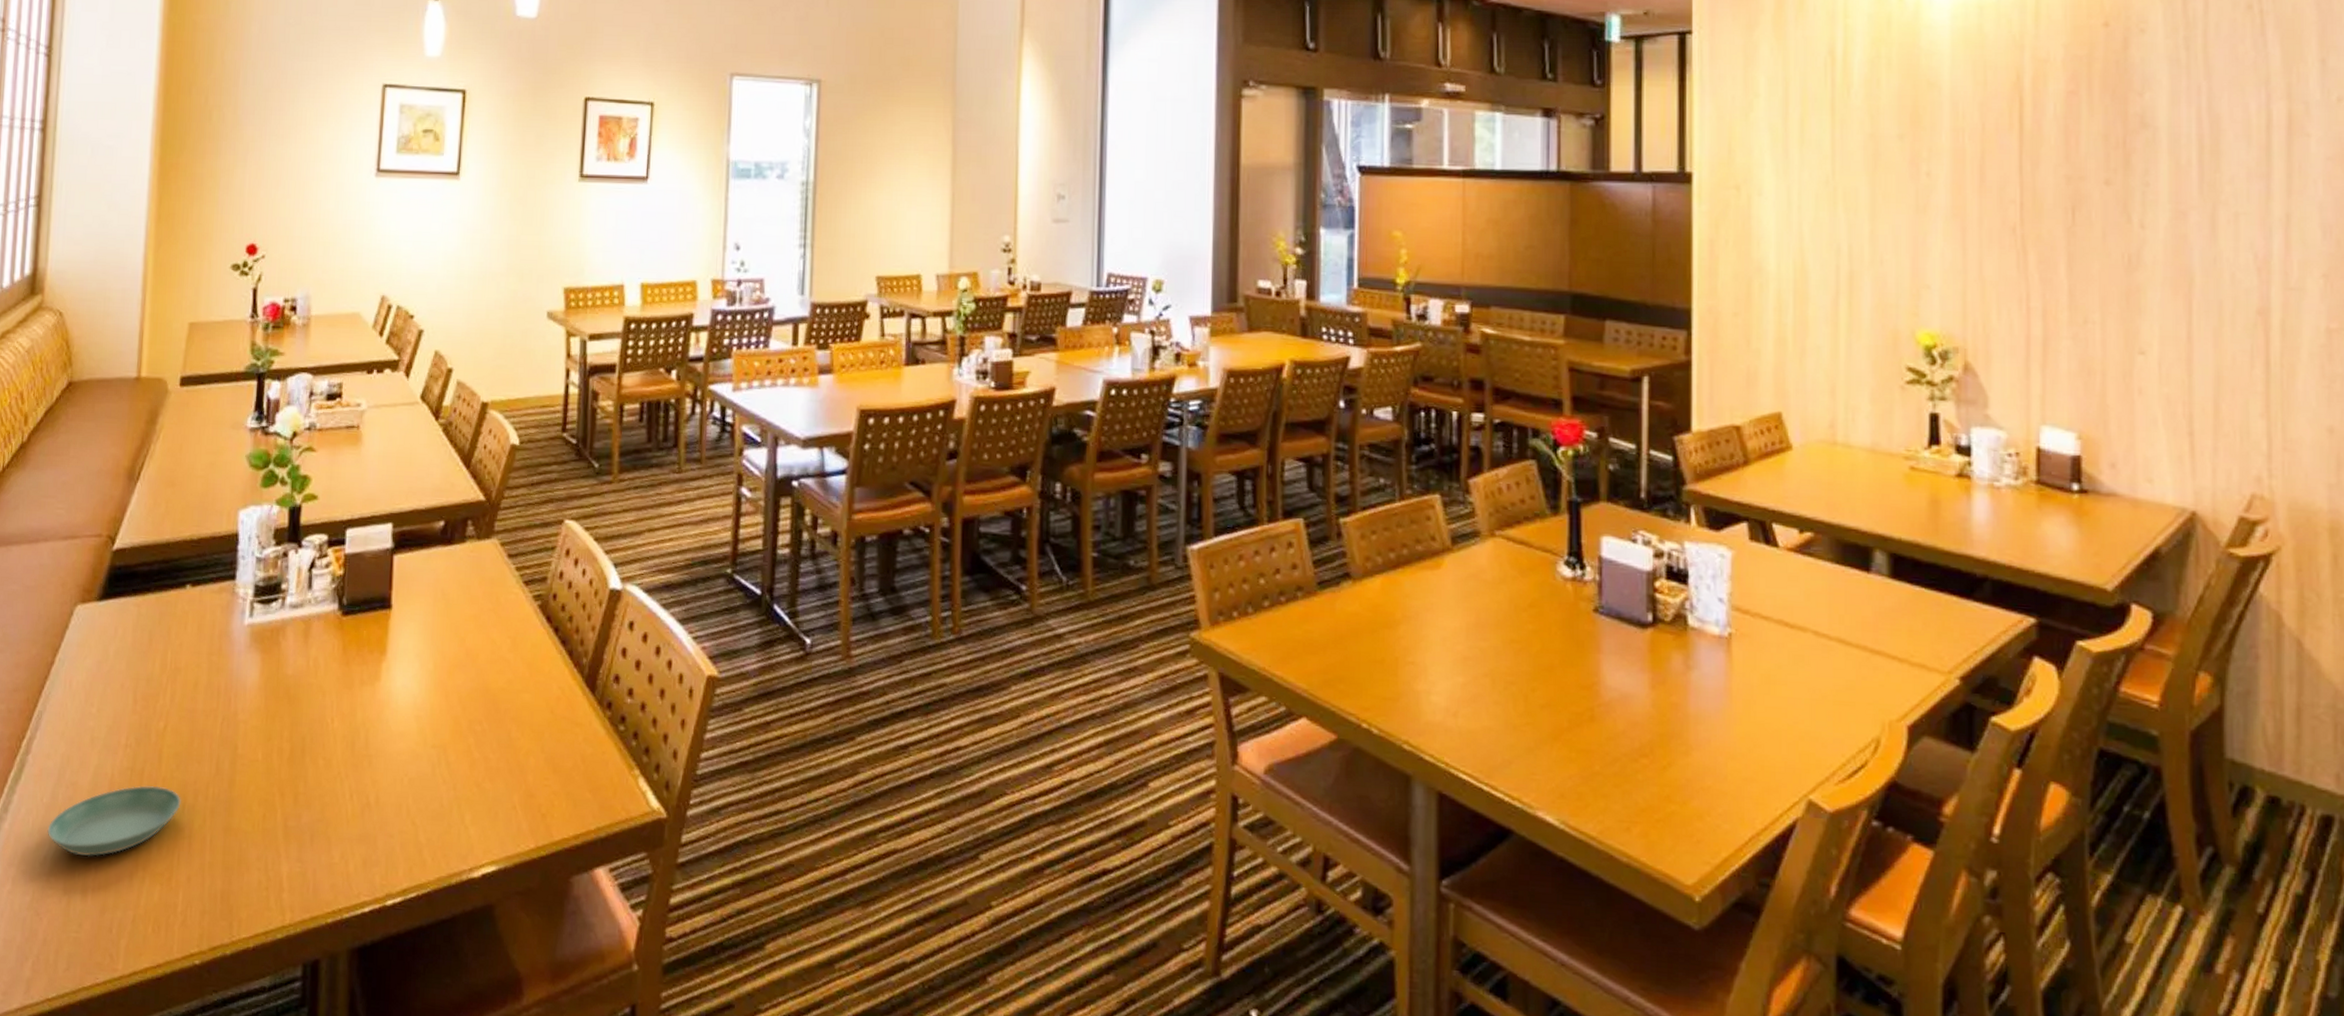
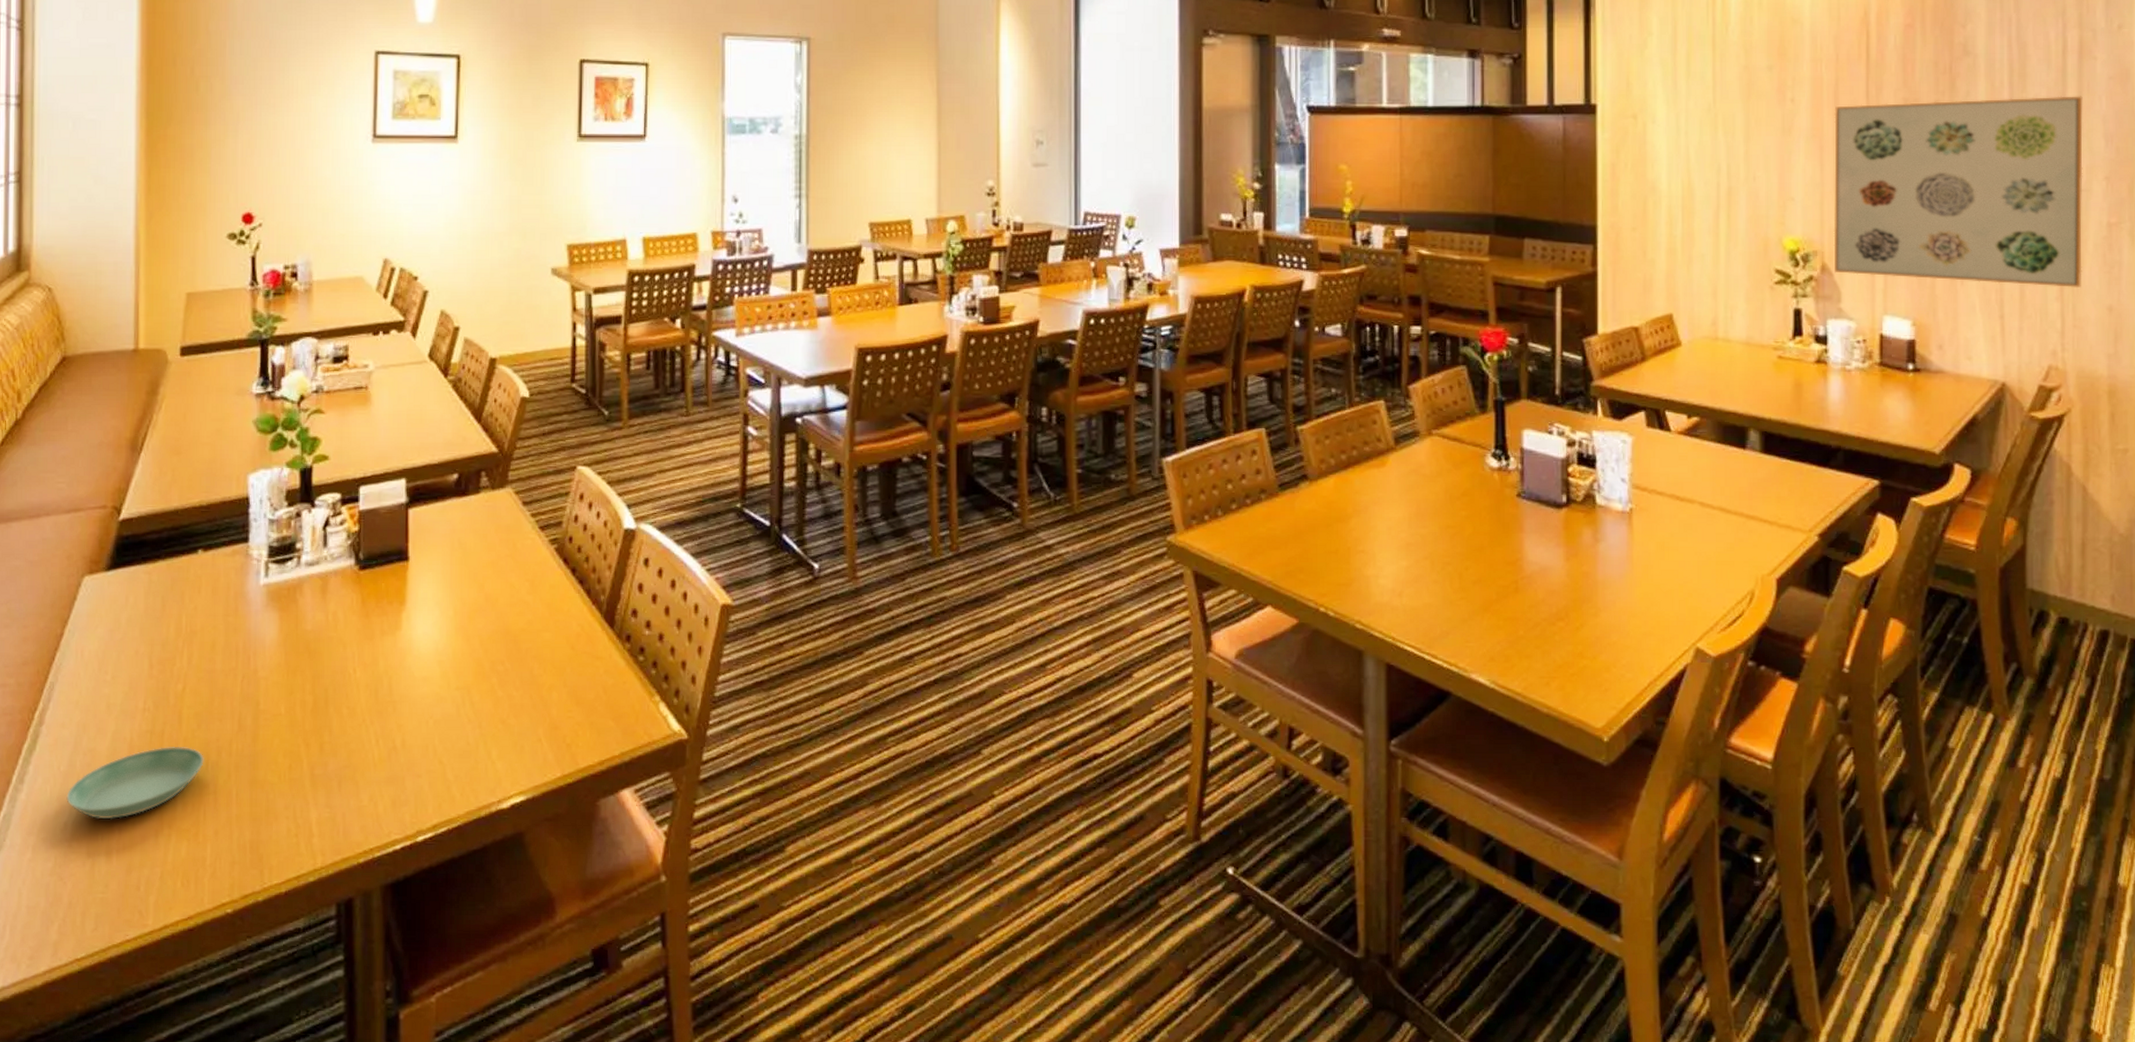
wall art: none [1979,178,2294,403] -> present [1833,96,2083,287]

